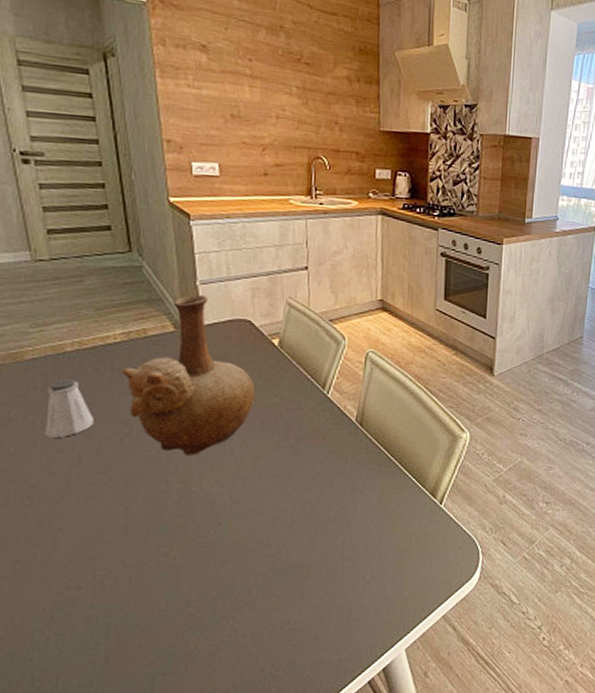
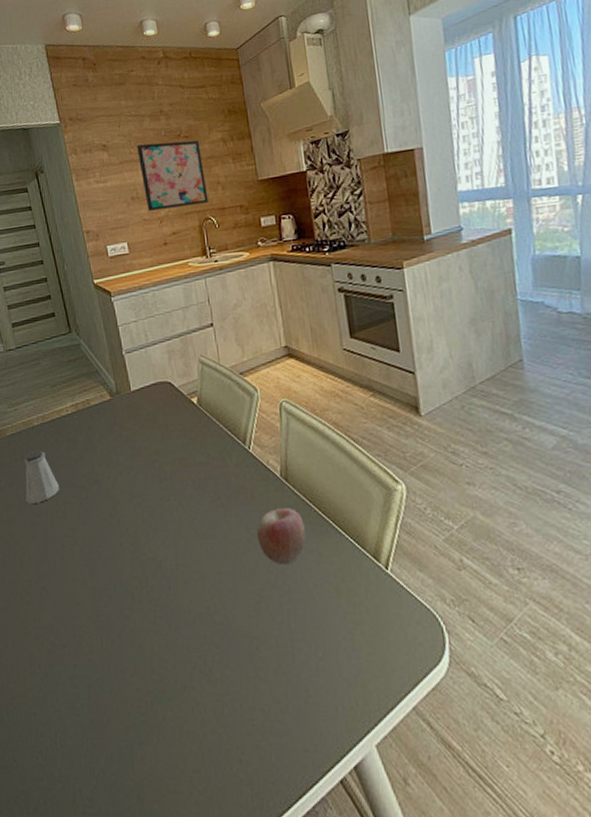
vase: present [121,295,255,455] -> none [74,363,184,517]
wall art: none [245,57,323,141] -> present [136,140,209,211]
apple: none [323,450,372,502] -> present [257,508,306,565]

